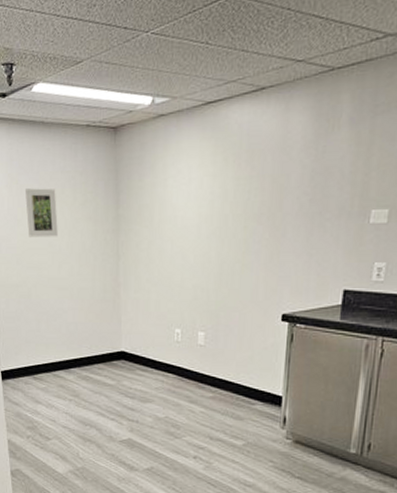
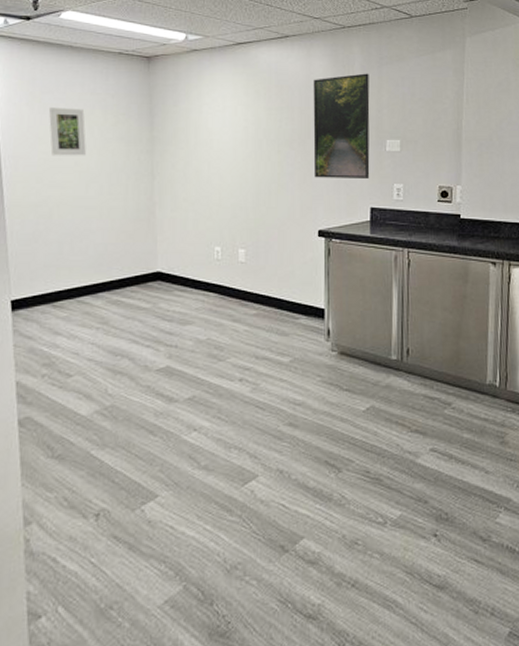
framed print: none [282,127,359,257] -> present [313,73,370,178]

